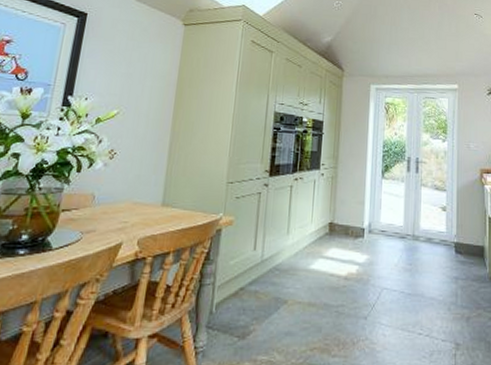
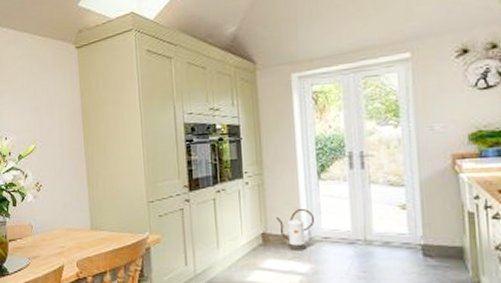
watering can: none [343,202,376,242] -> present [275,208,315,252]

